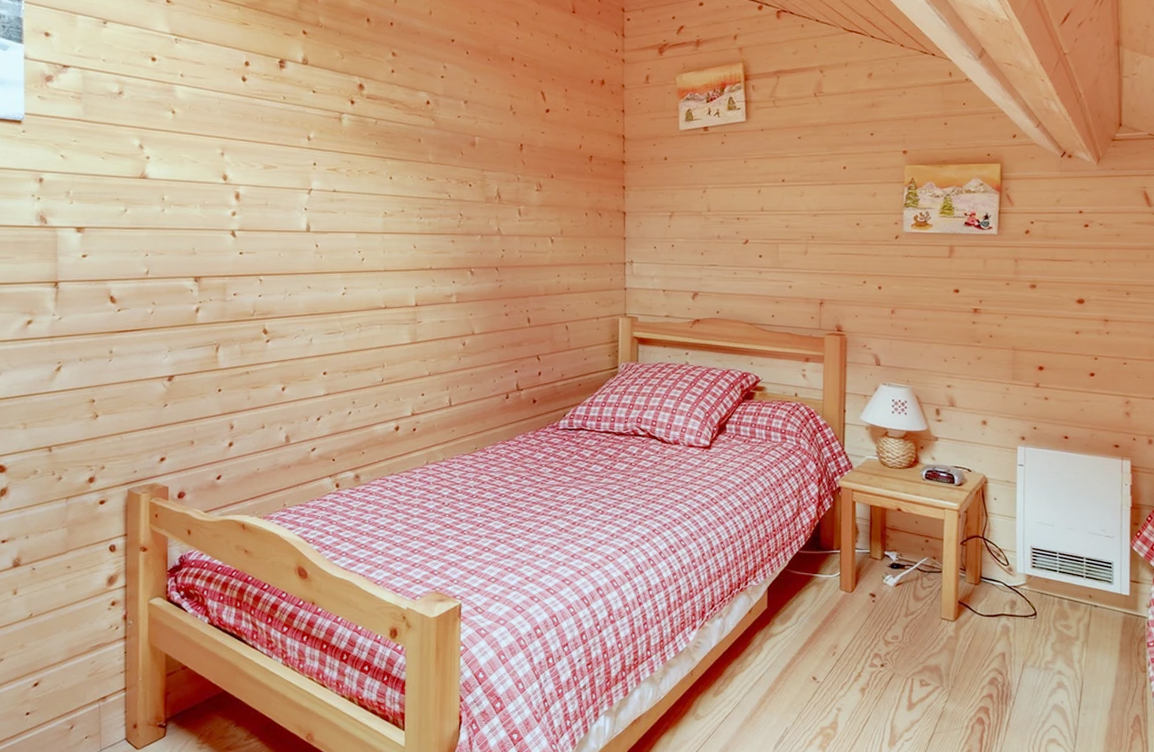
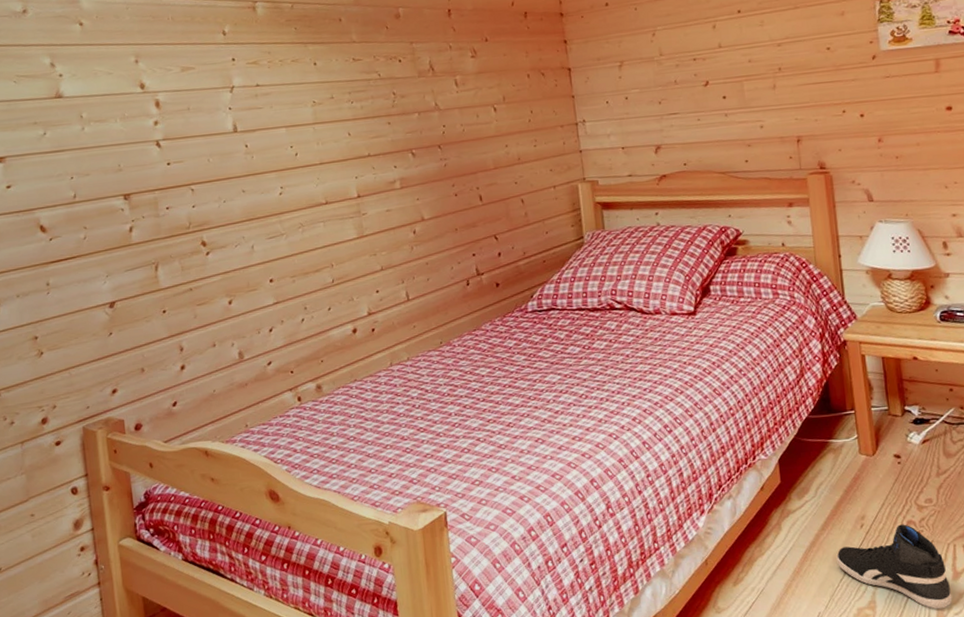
sneaker: none [808,656,905,735] -> present [836,524,953,609]

